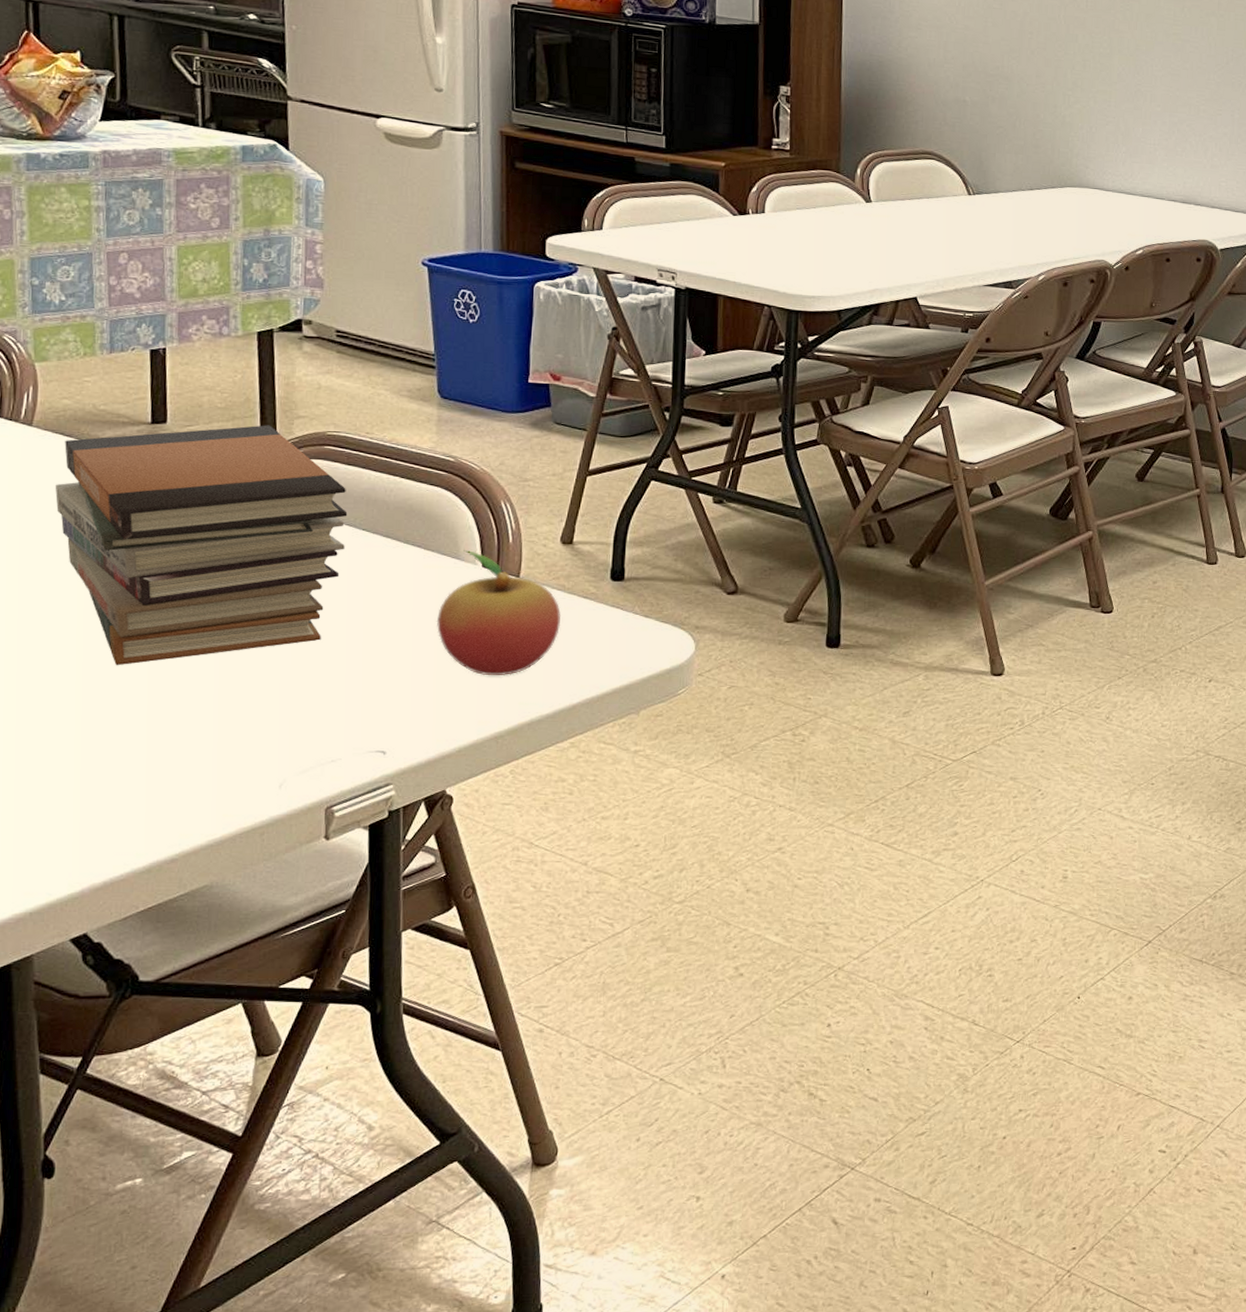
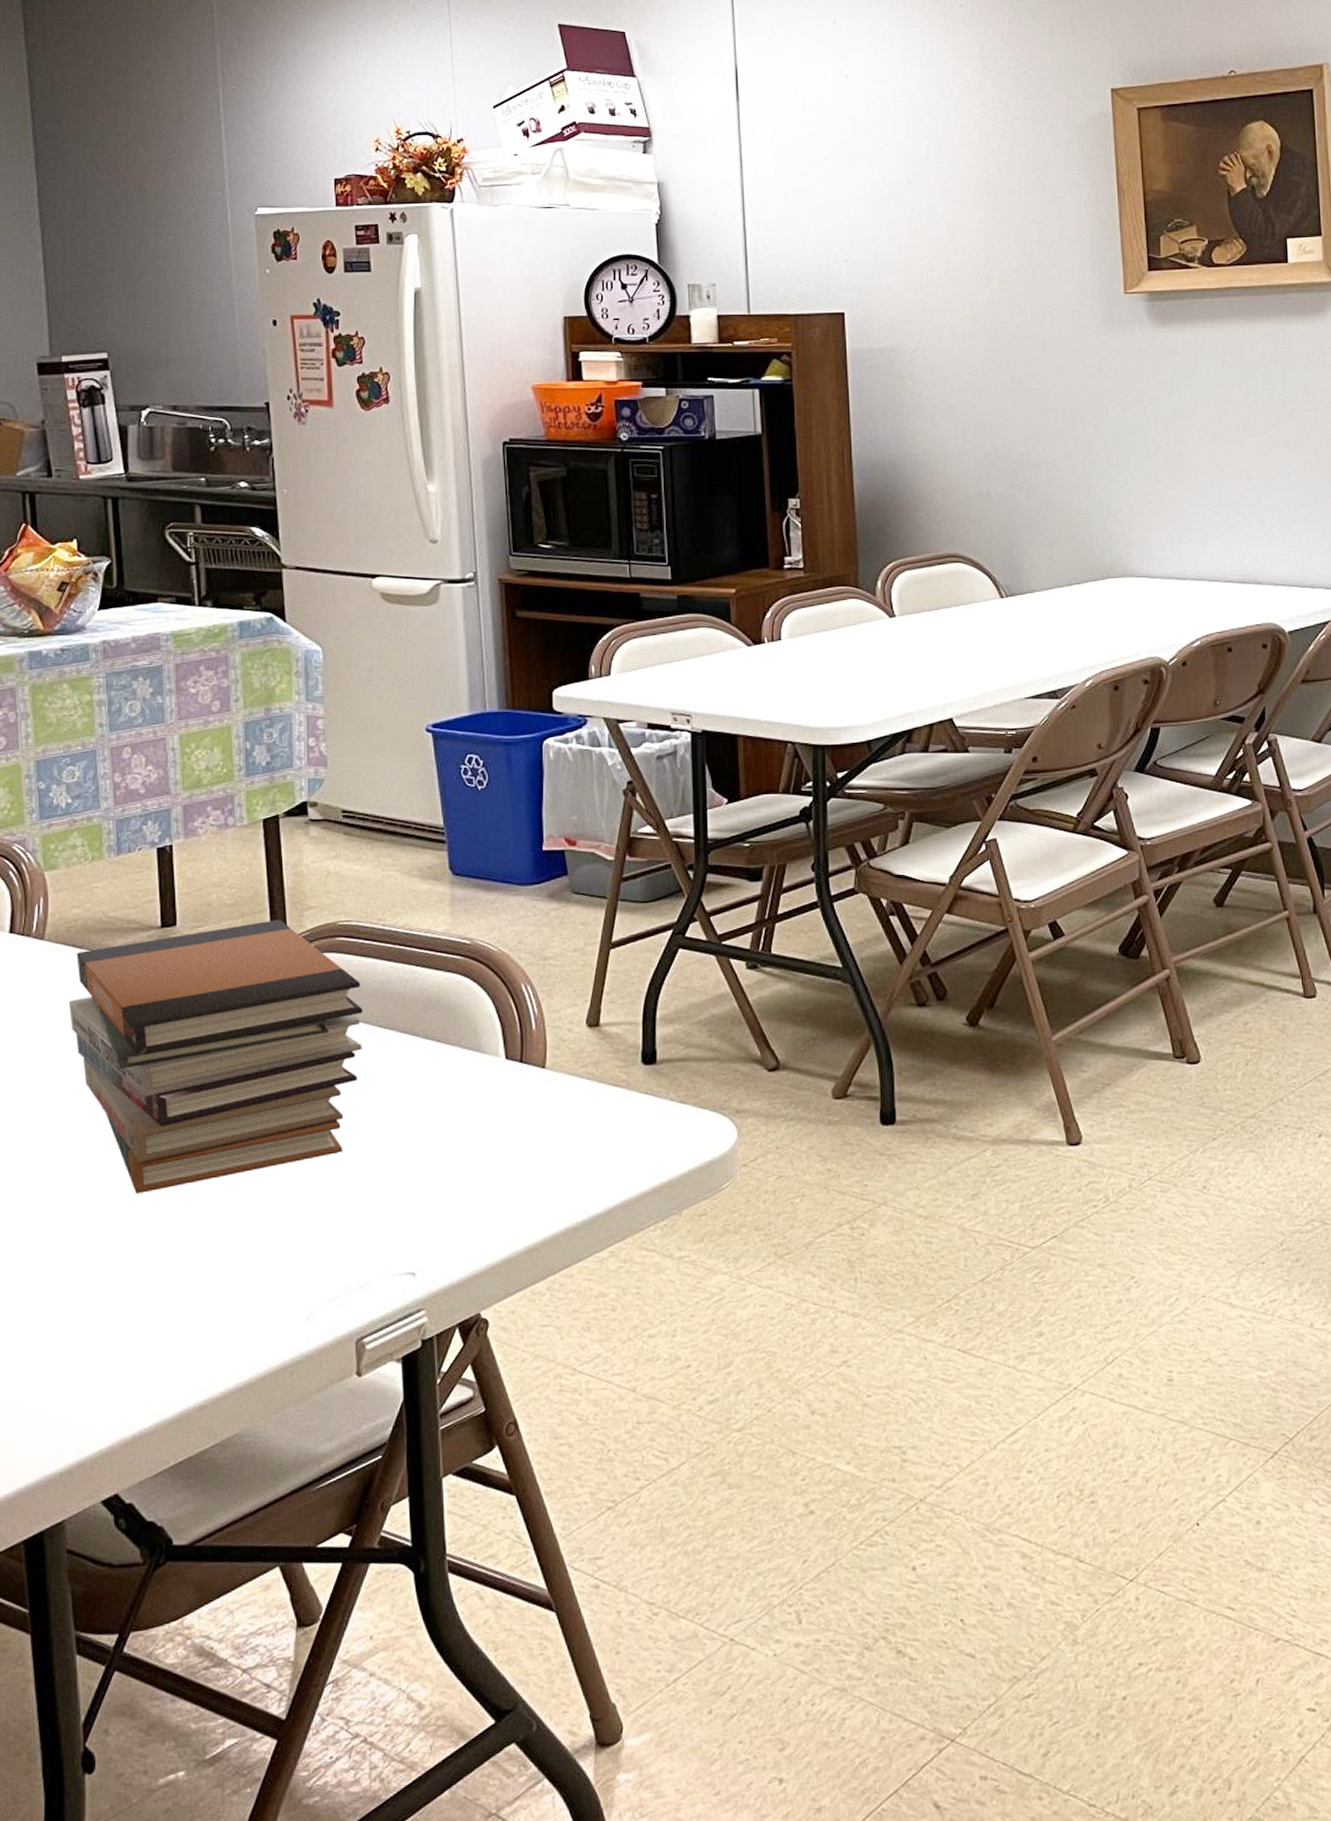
fruit: present [436,549,562,676] -> none [460,1040,592,1181]

